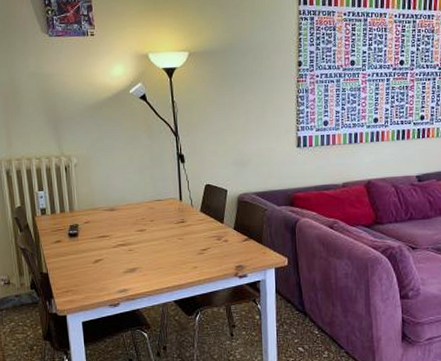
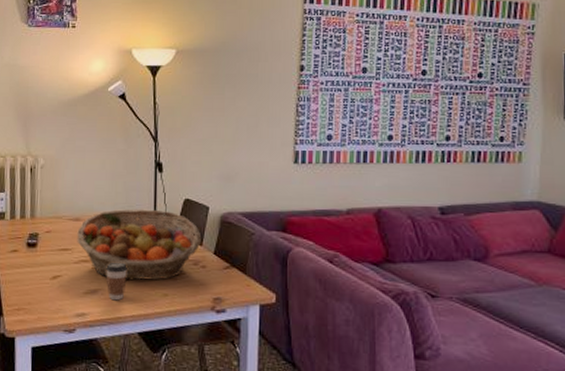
fruit basket: none [113,195,223,258] -> present [77,209,202,281]
coffee cup: none [141,243,161,276] -> present [106,262,127,301]

